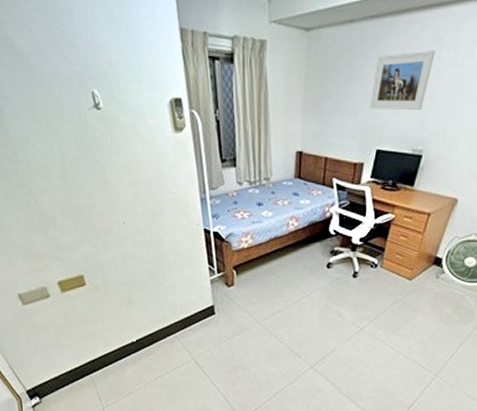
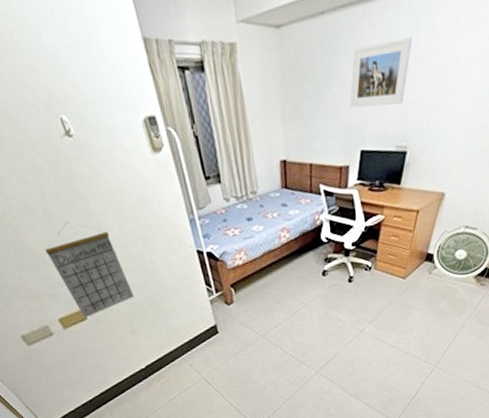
calendar: none [56,187,136,284] -> present [45,221,135,318]

